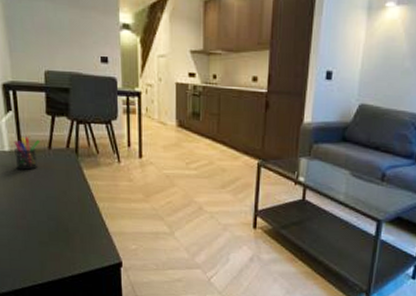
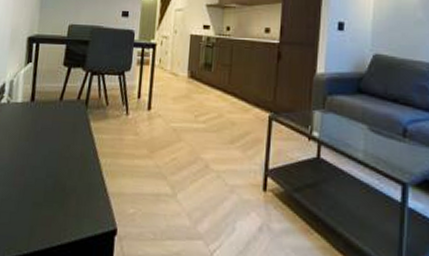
pen holder: present [14,137,41,170] -> none [25,88,54,122]

